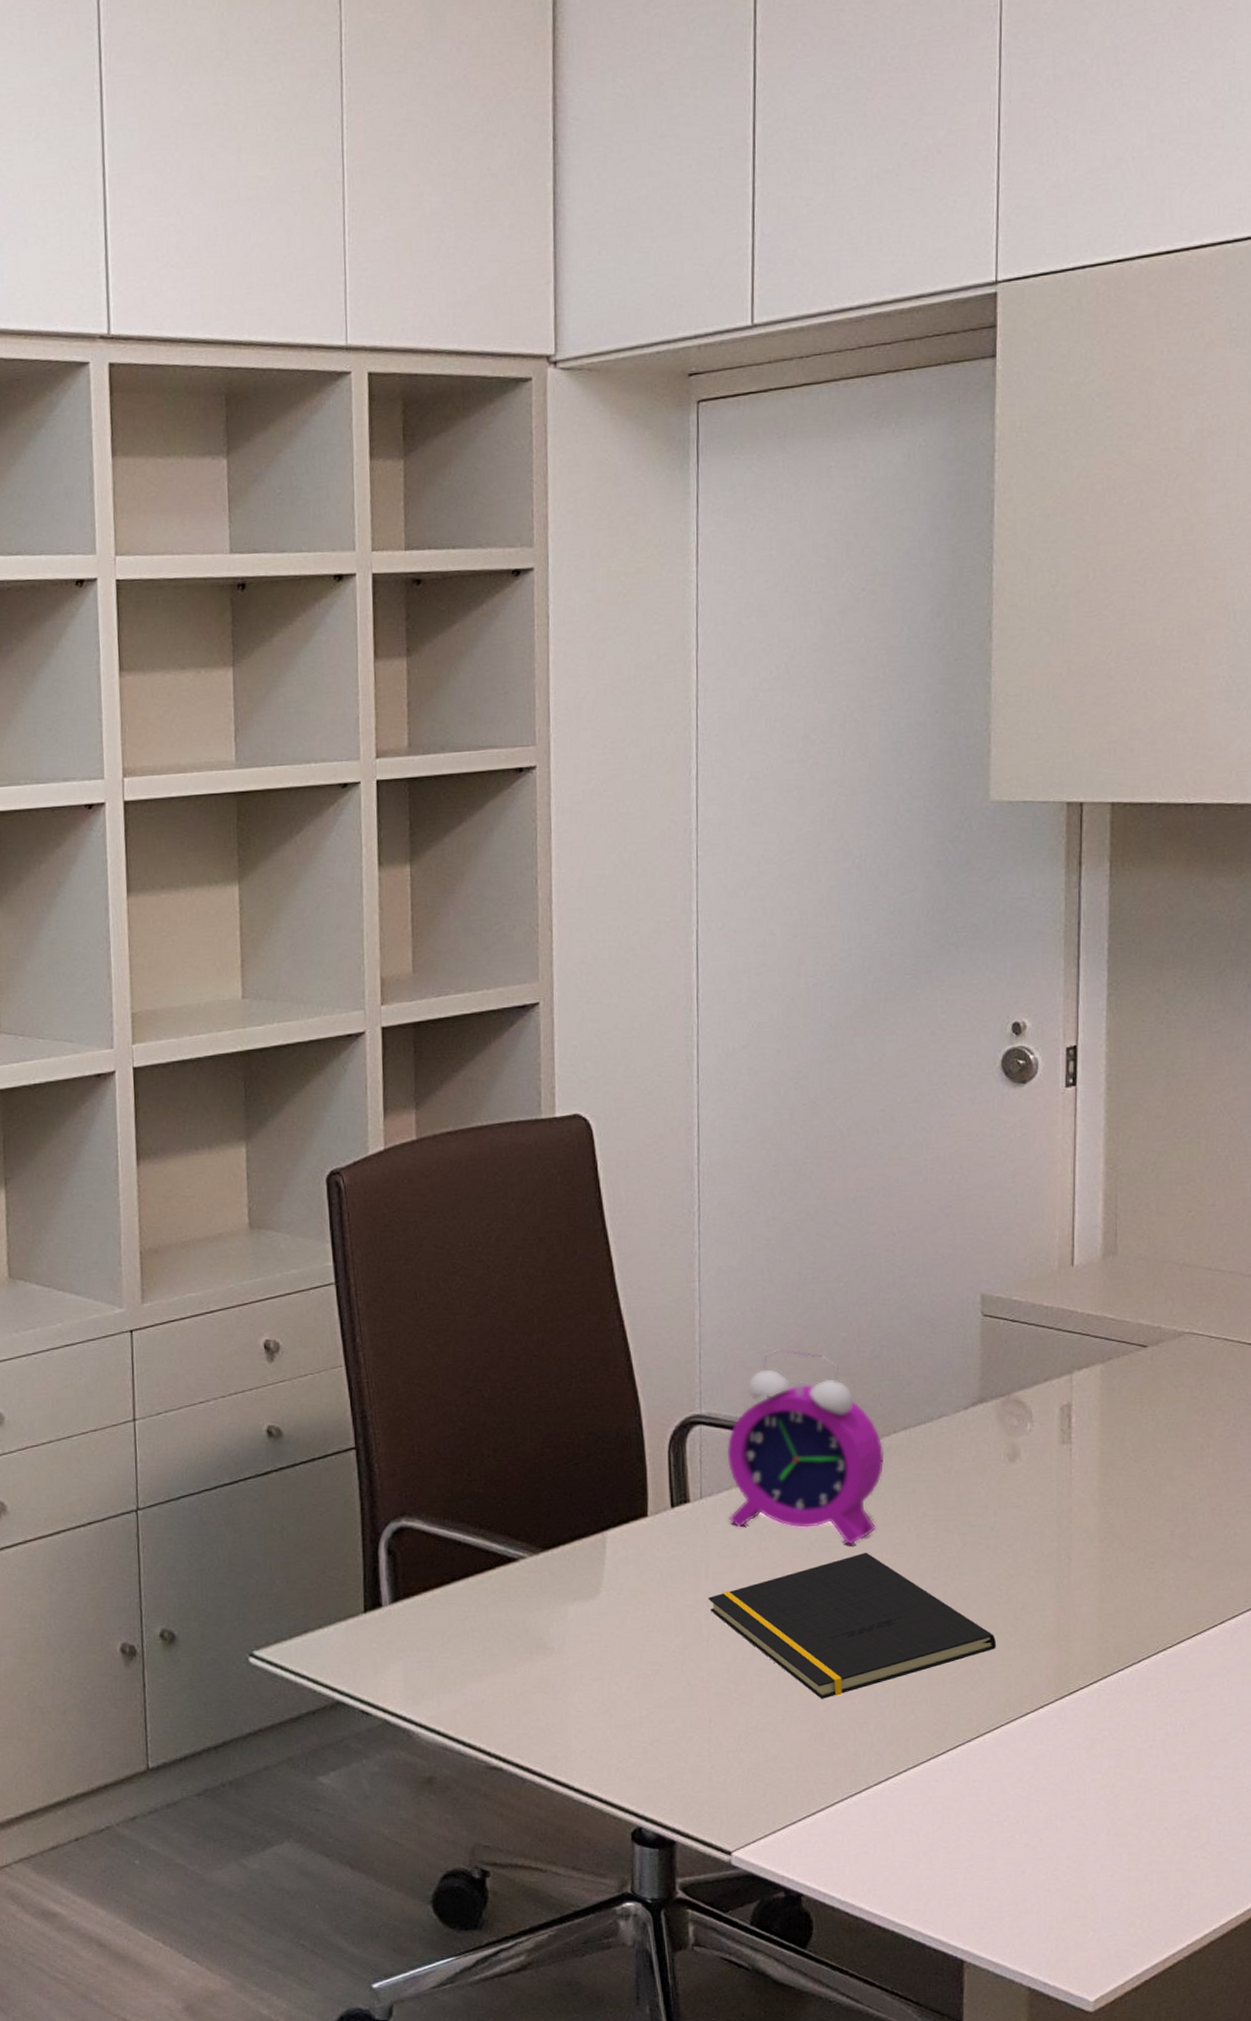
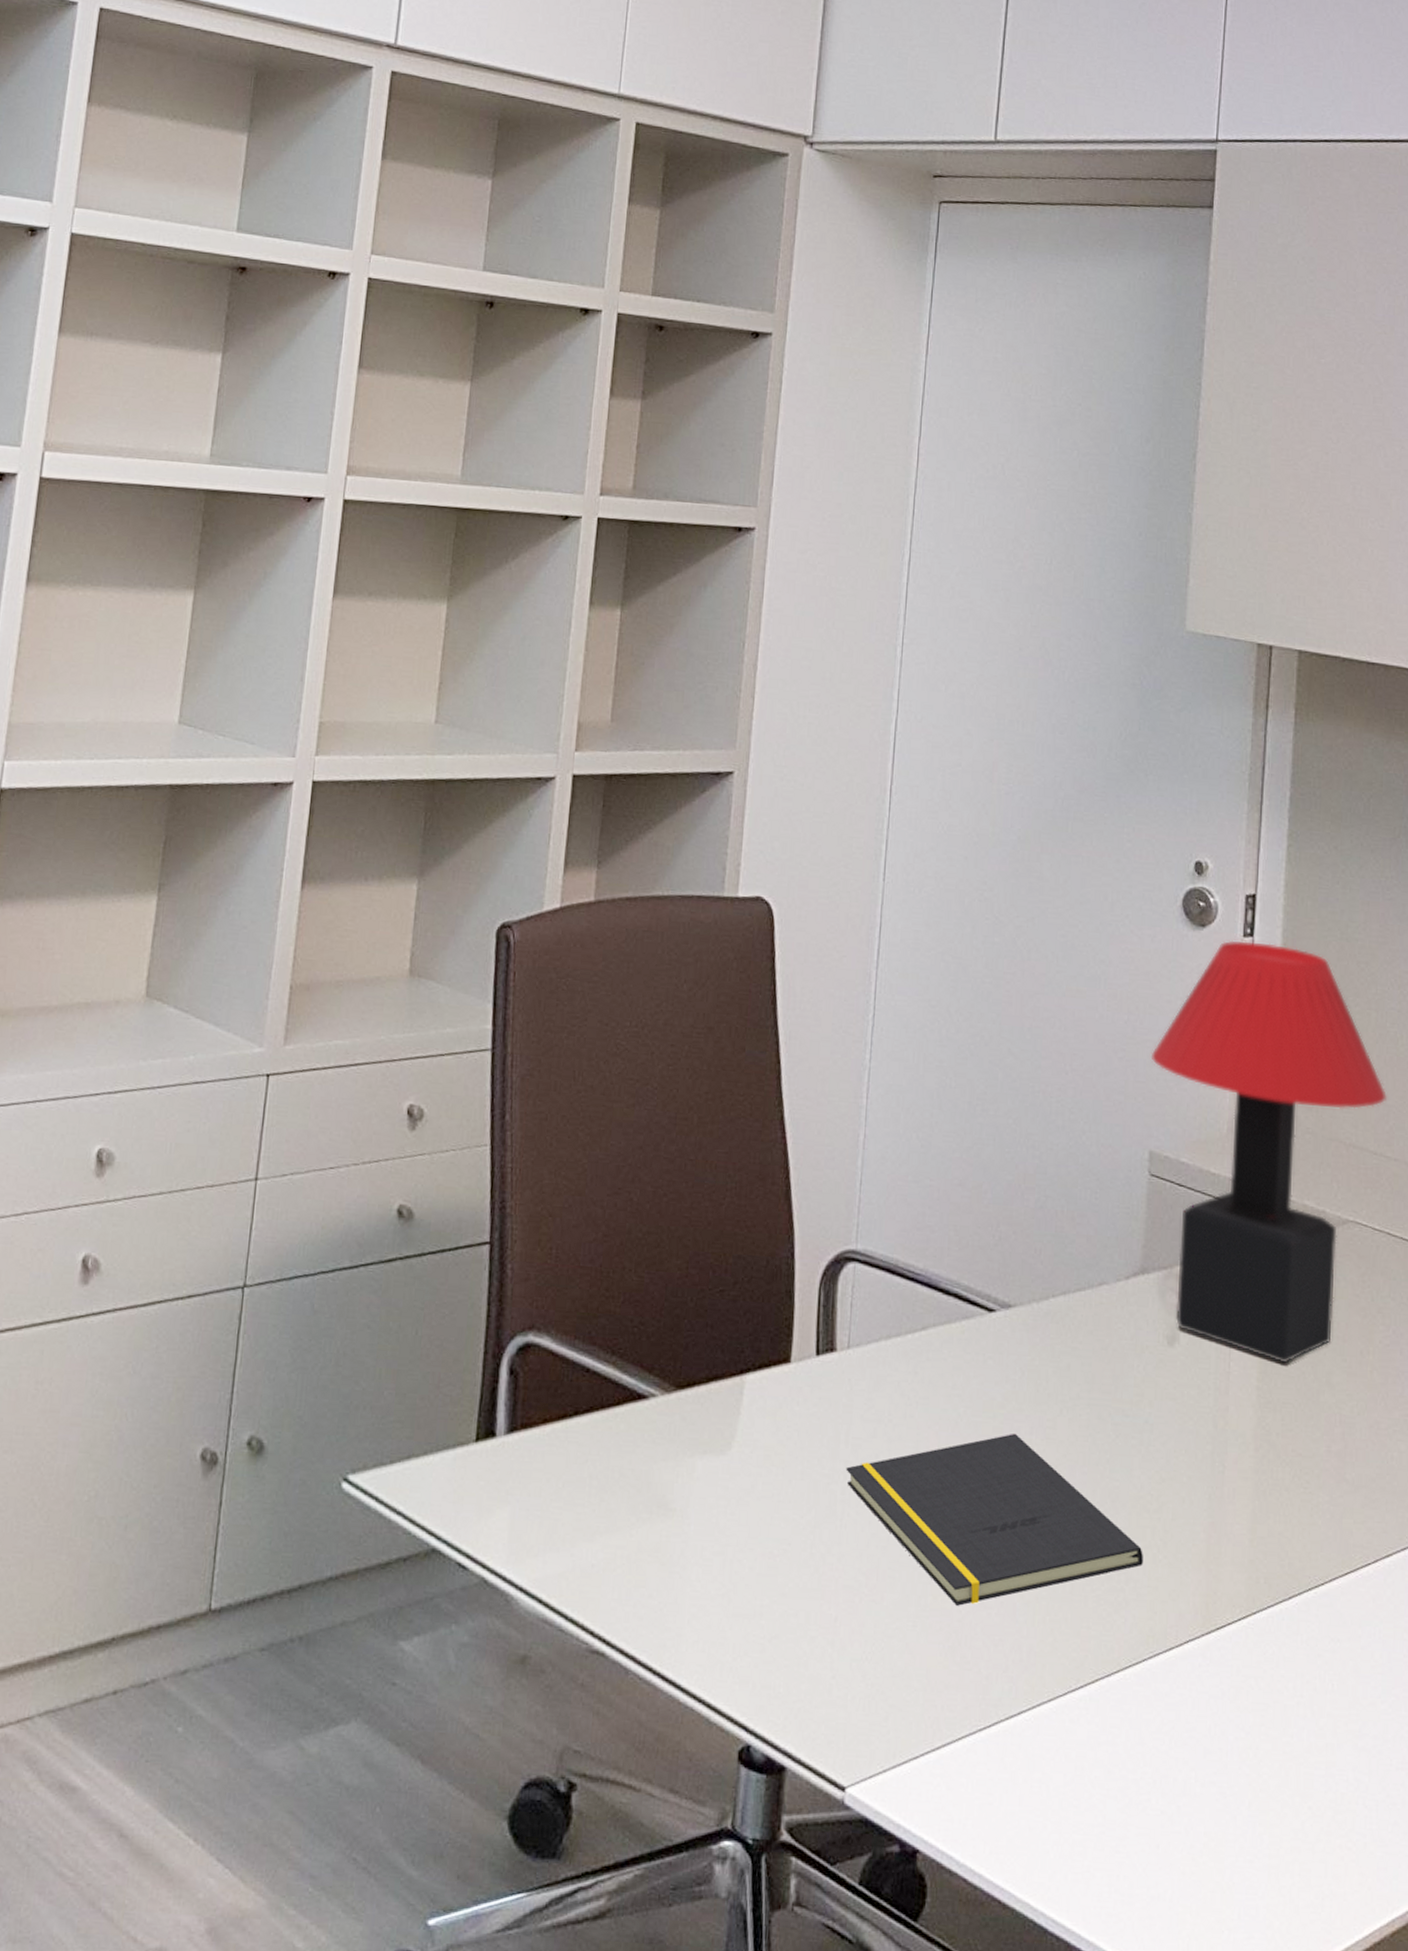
alarm clock: present [726,1349,885,1545] -> none [875,1185,1042,1423]
table lamp: none [977,1089,1221,1465] -> present [1150,940,1388,1364]

